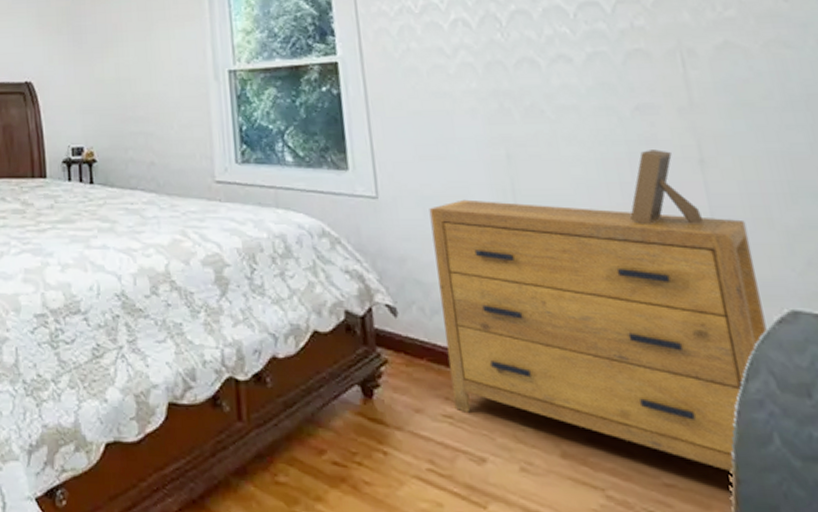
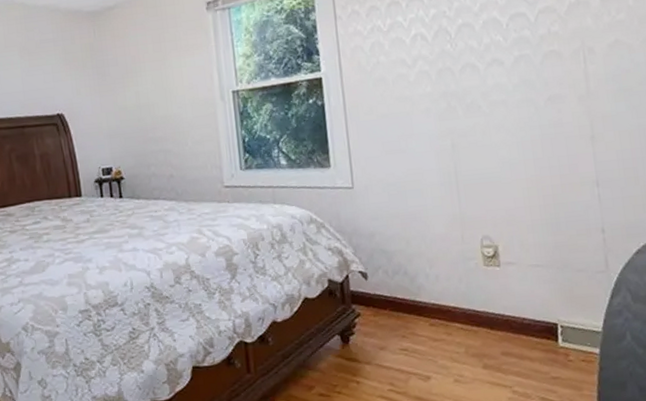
dresser: present [429,199,767,474] -> none [392,179,628,364]
photo frame: present [630,150,704,226] -> none [540,130,591,191]

